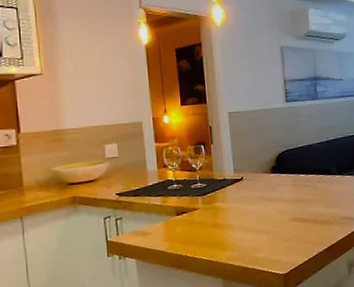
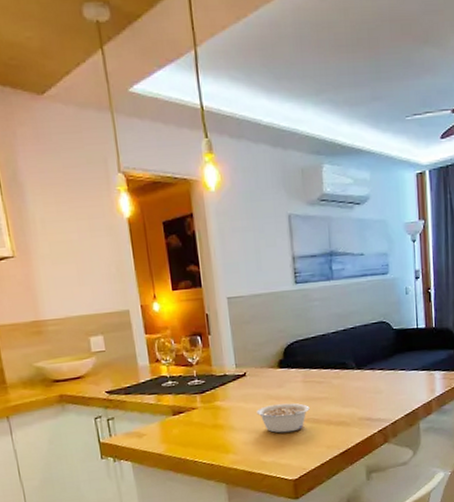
legume: none [251,204,298,232] -> present [256,403,310,433]

